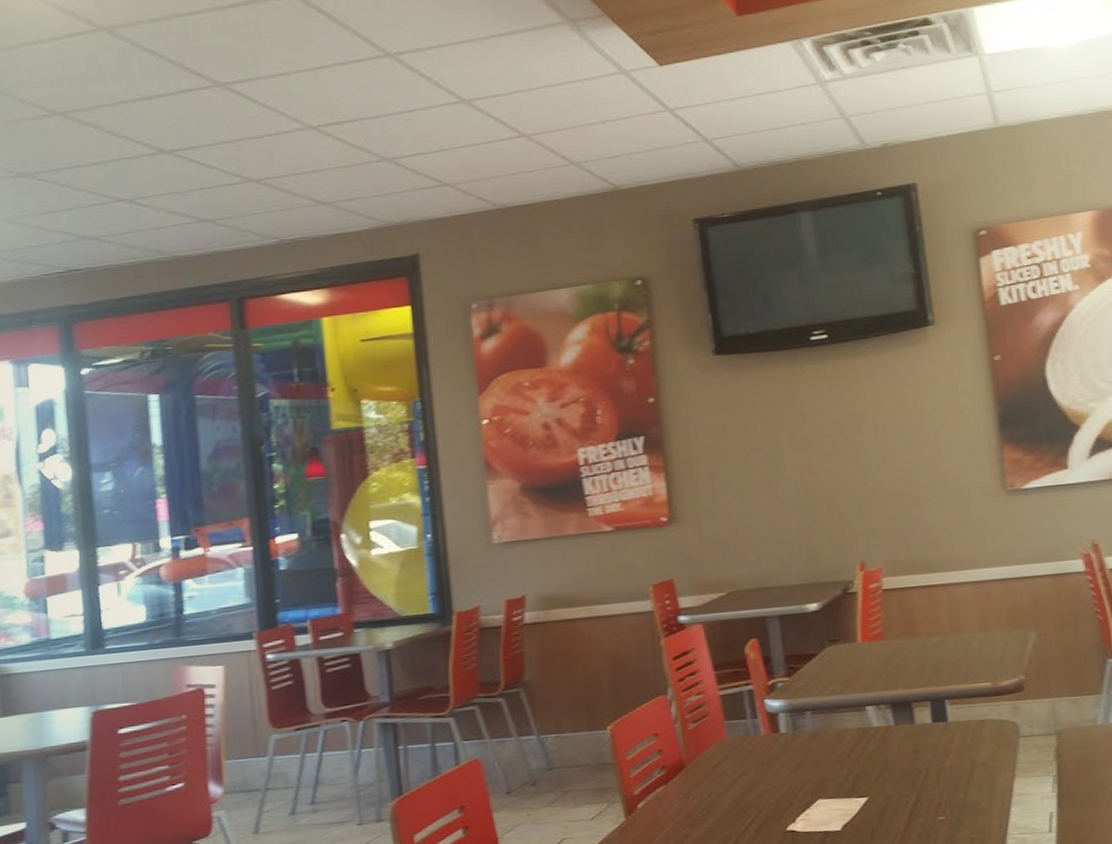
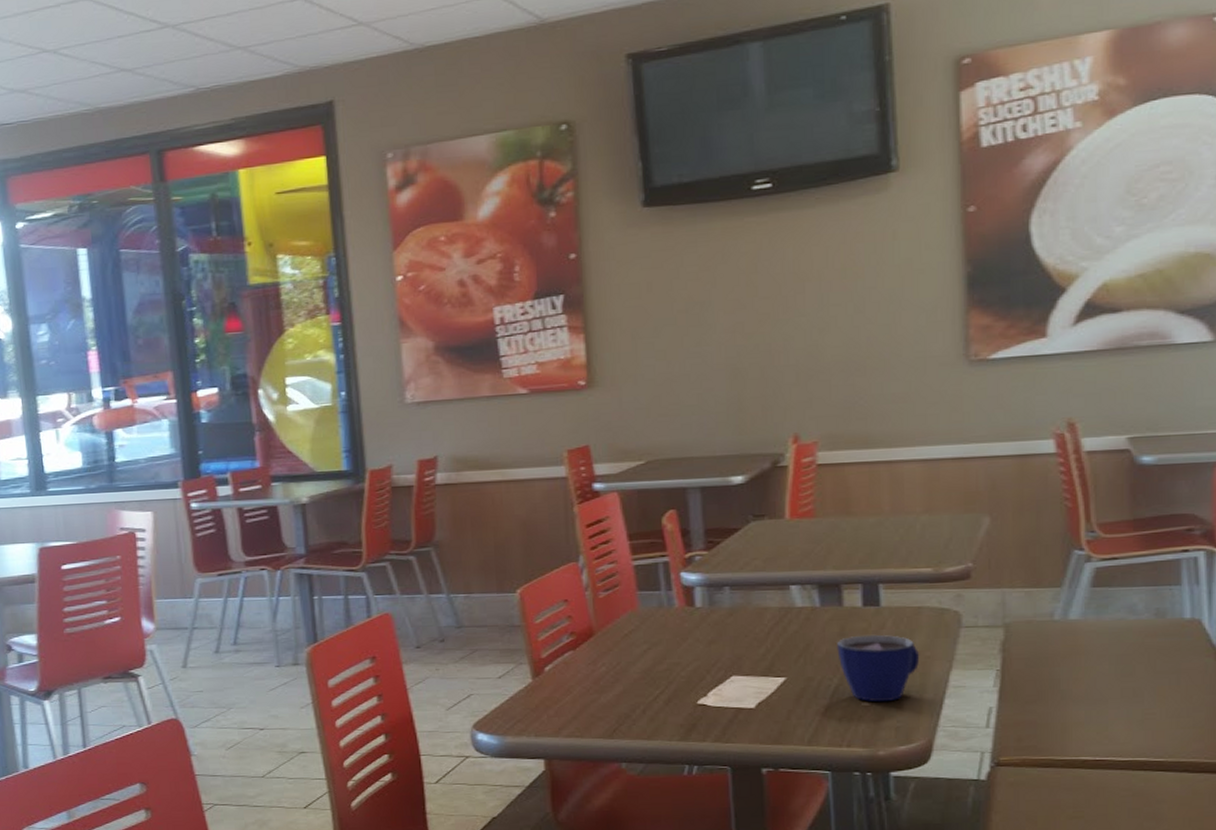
cup: none [911,748,987,816] -> present [836,634,920,703]

